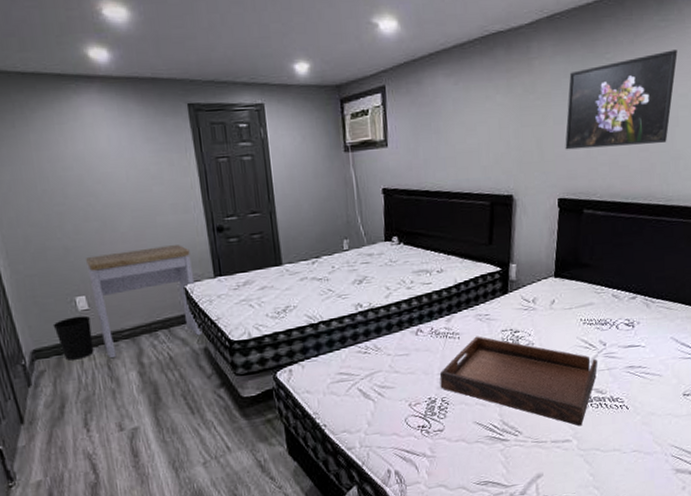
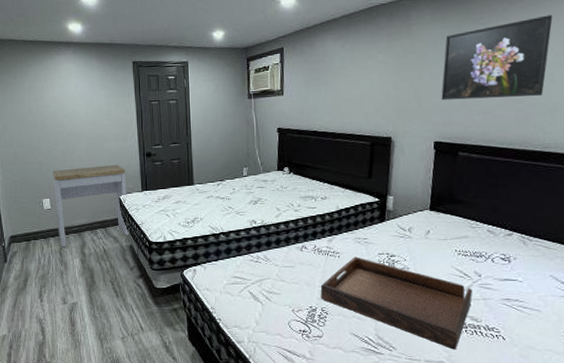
wastebasket: present [52,315,94,361] -> none [26,213,52,246]

